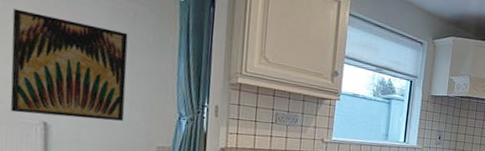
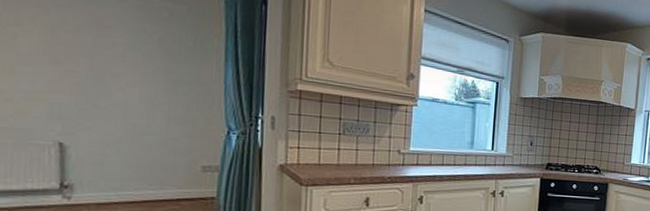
wall art: present [10,9,128,121] -> none [15,10,162,138]

